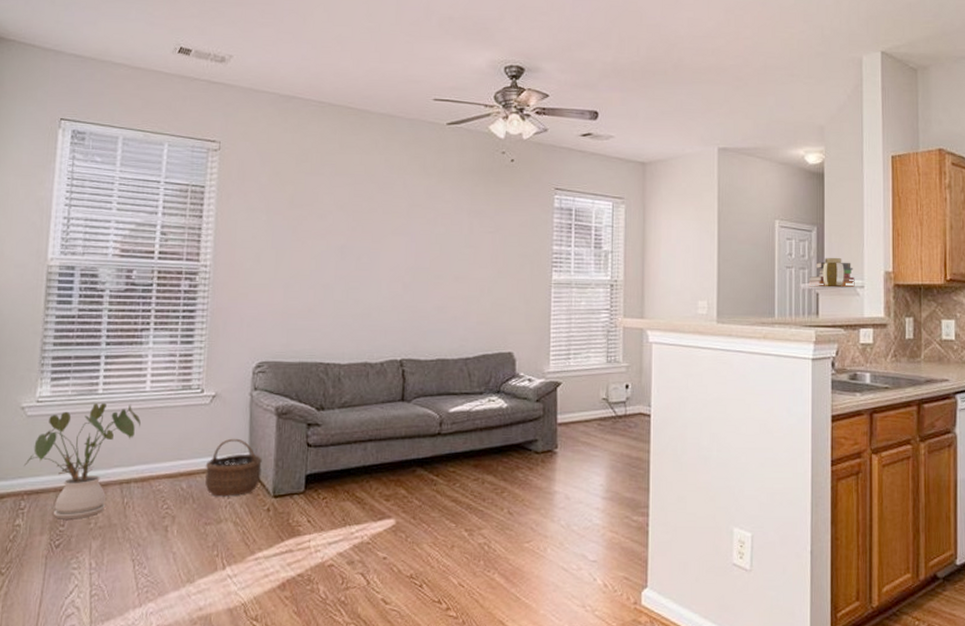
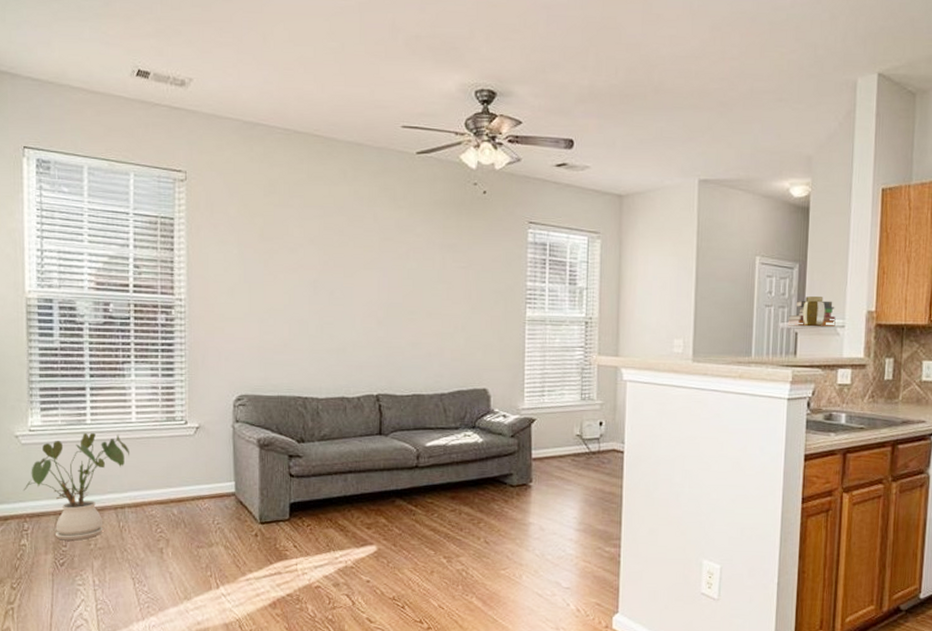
wicker basket: present [204,438,262,497] -> none [194,468,247,523]

